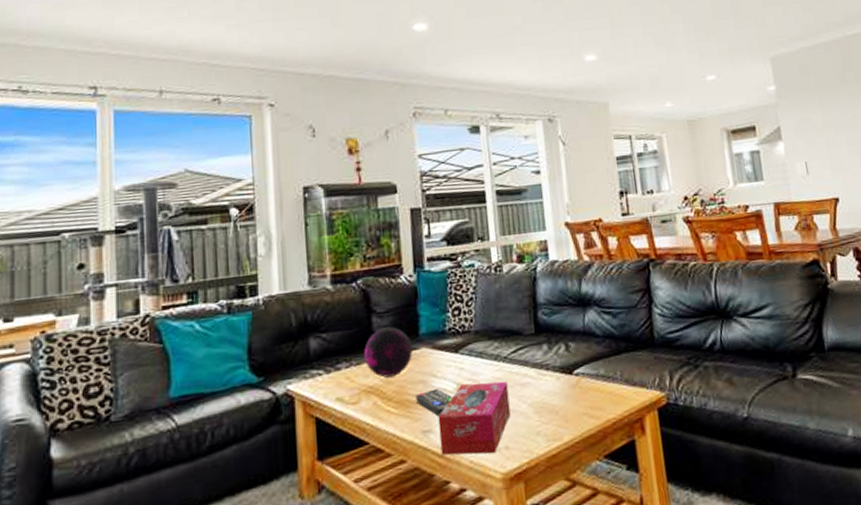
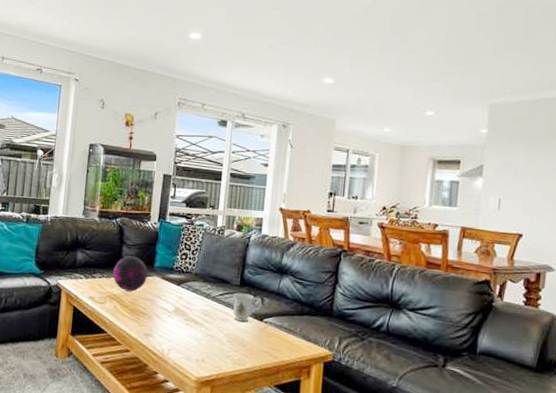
remote control: present [416,388,453,417] -> none [144,306,171,327]
tissue box: present [438,381,511,456] -> none [155,309,212,362]
mug: none [529,342,568,383] -> present [233,292,262,323]

